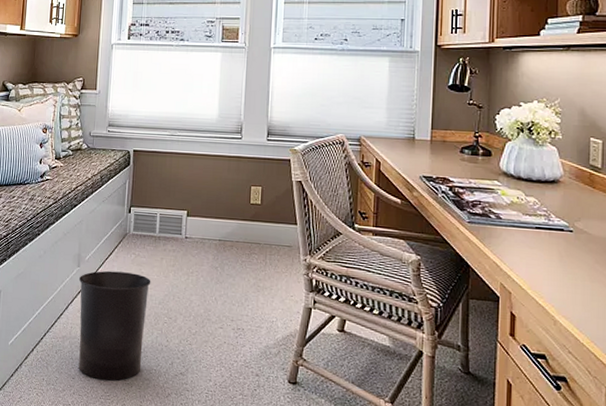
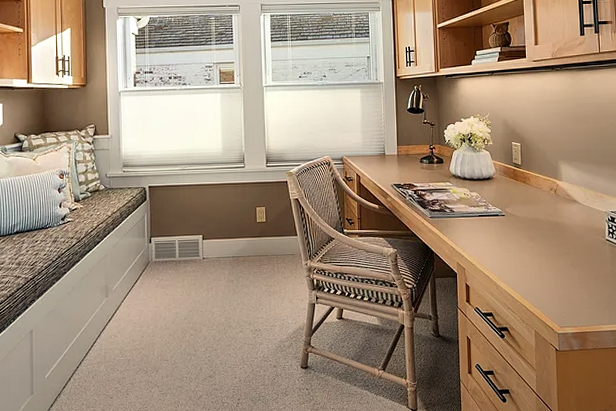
waste bin: present [78,270,151,381] -> none [108,296,176,395]

